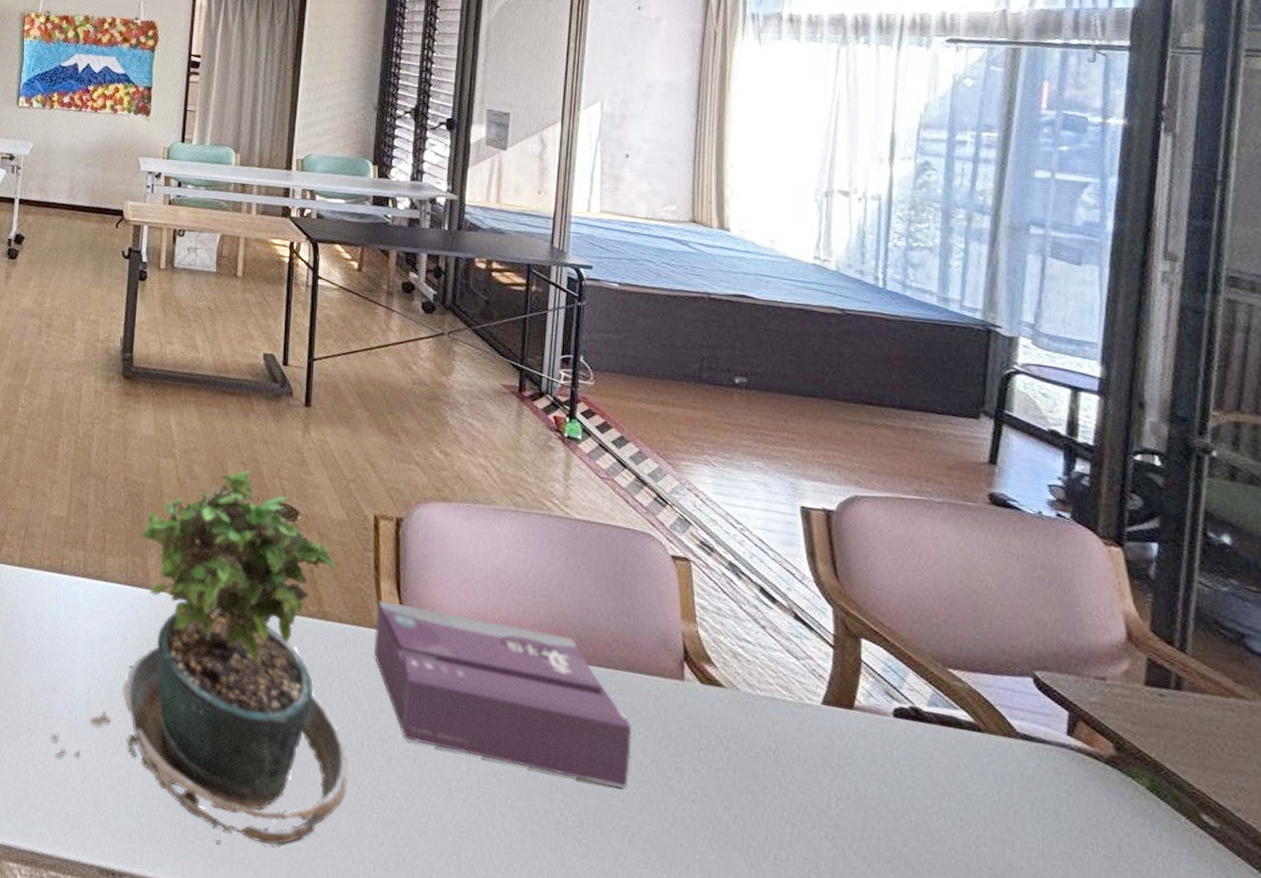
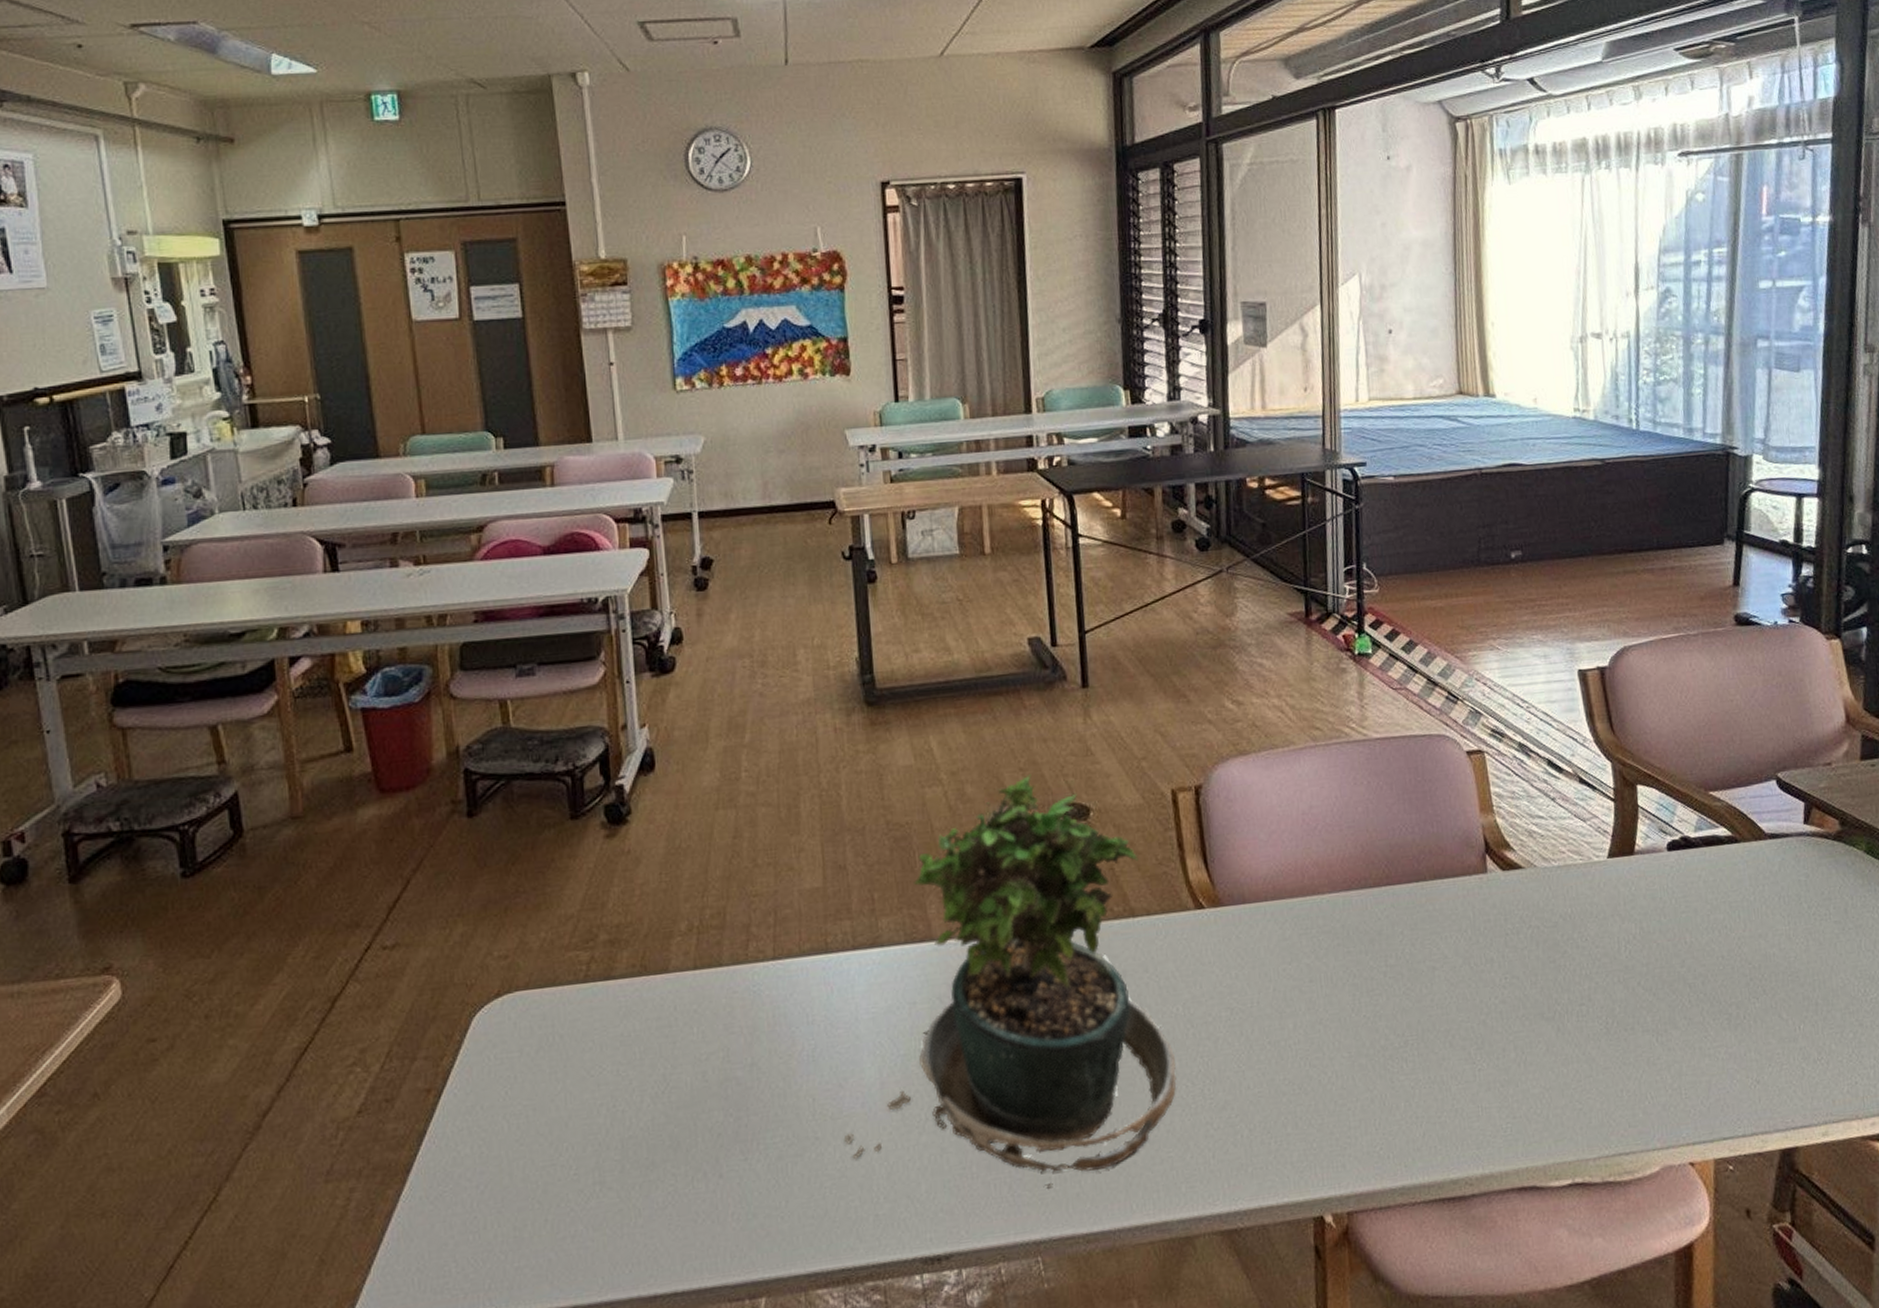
tissue box: present [373,600,633,789] -> none [1184,862,1446,1016]

